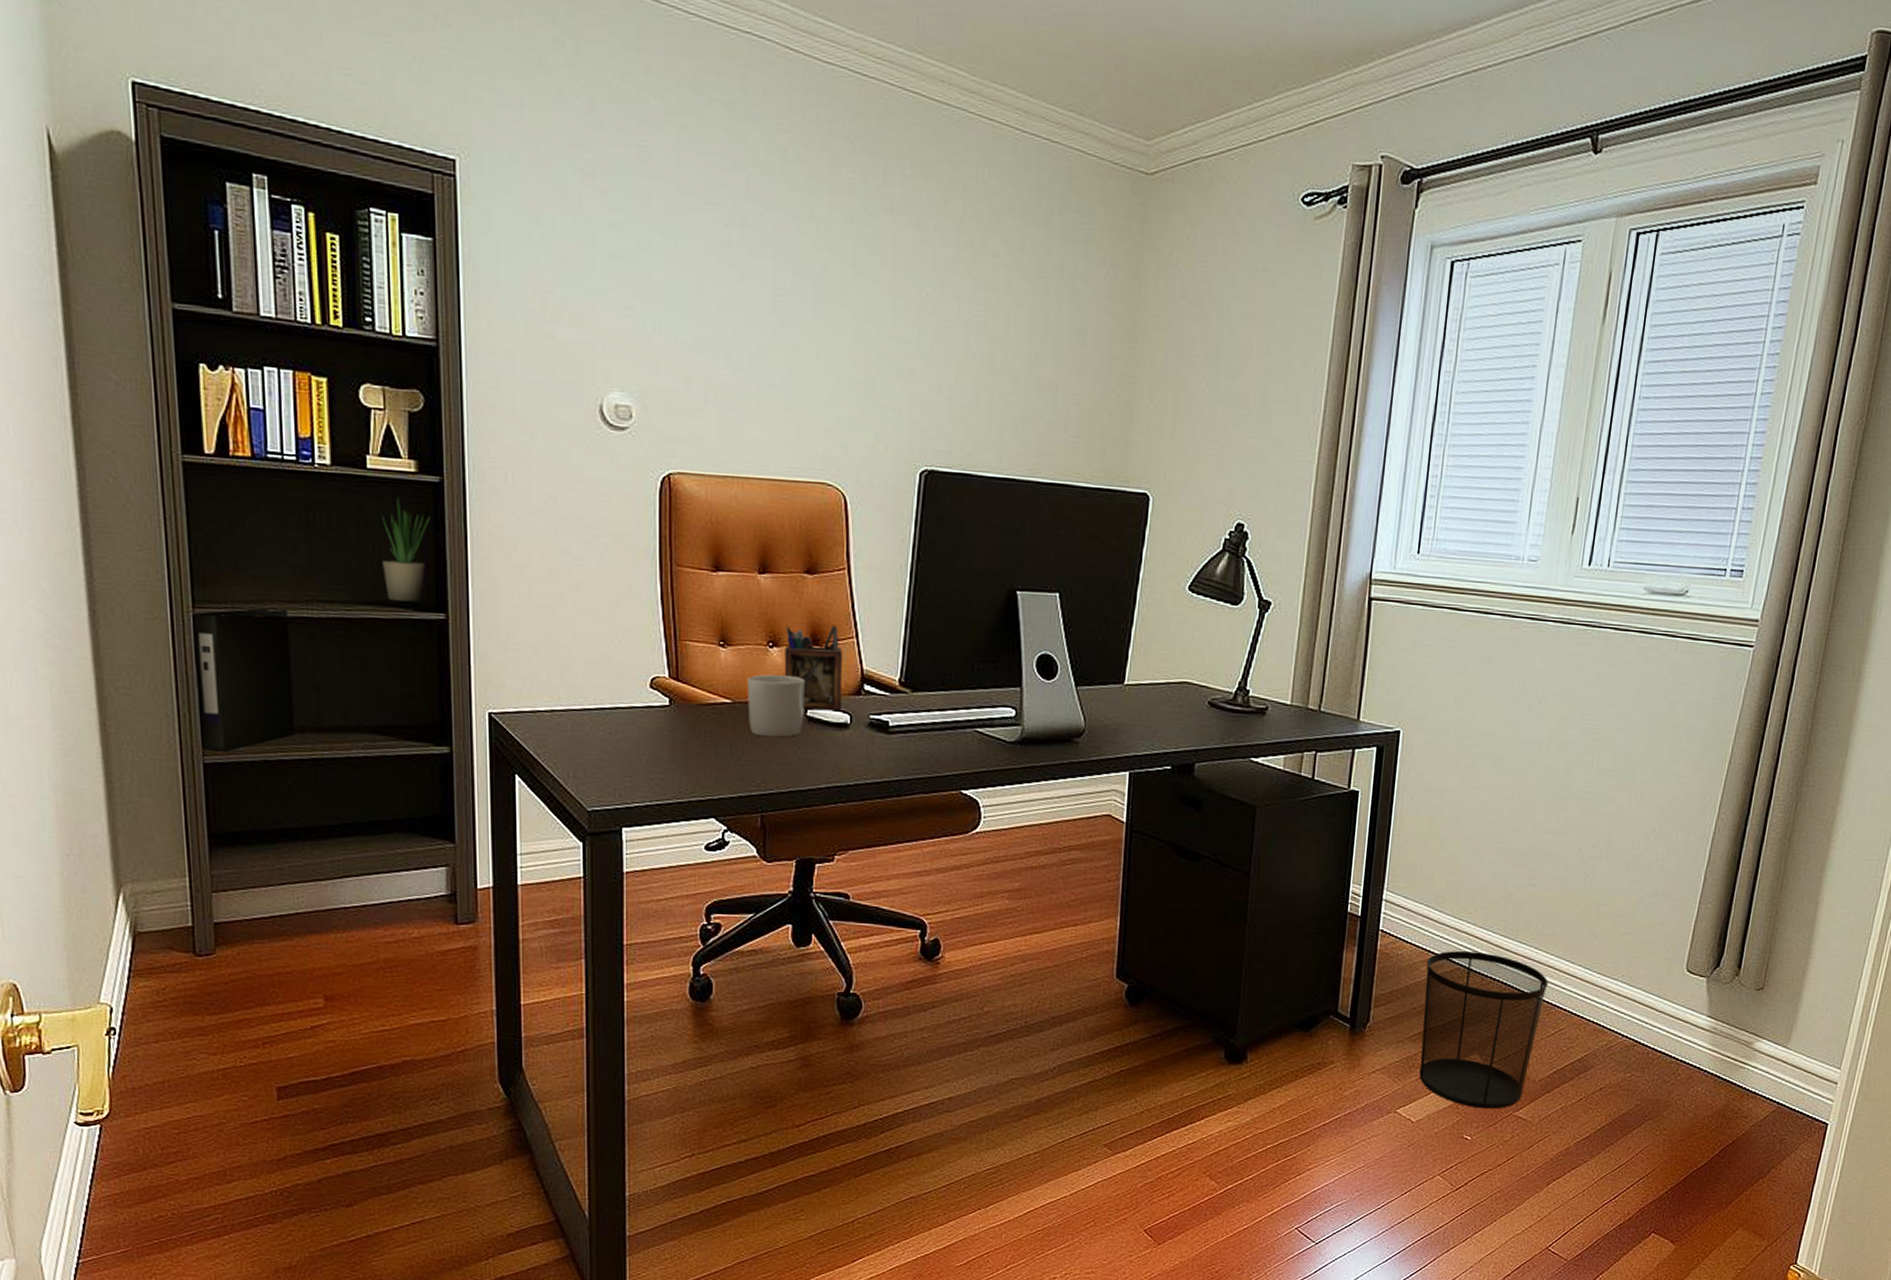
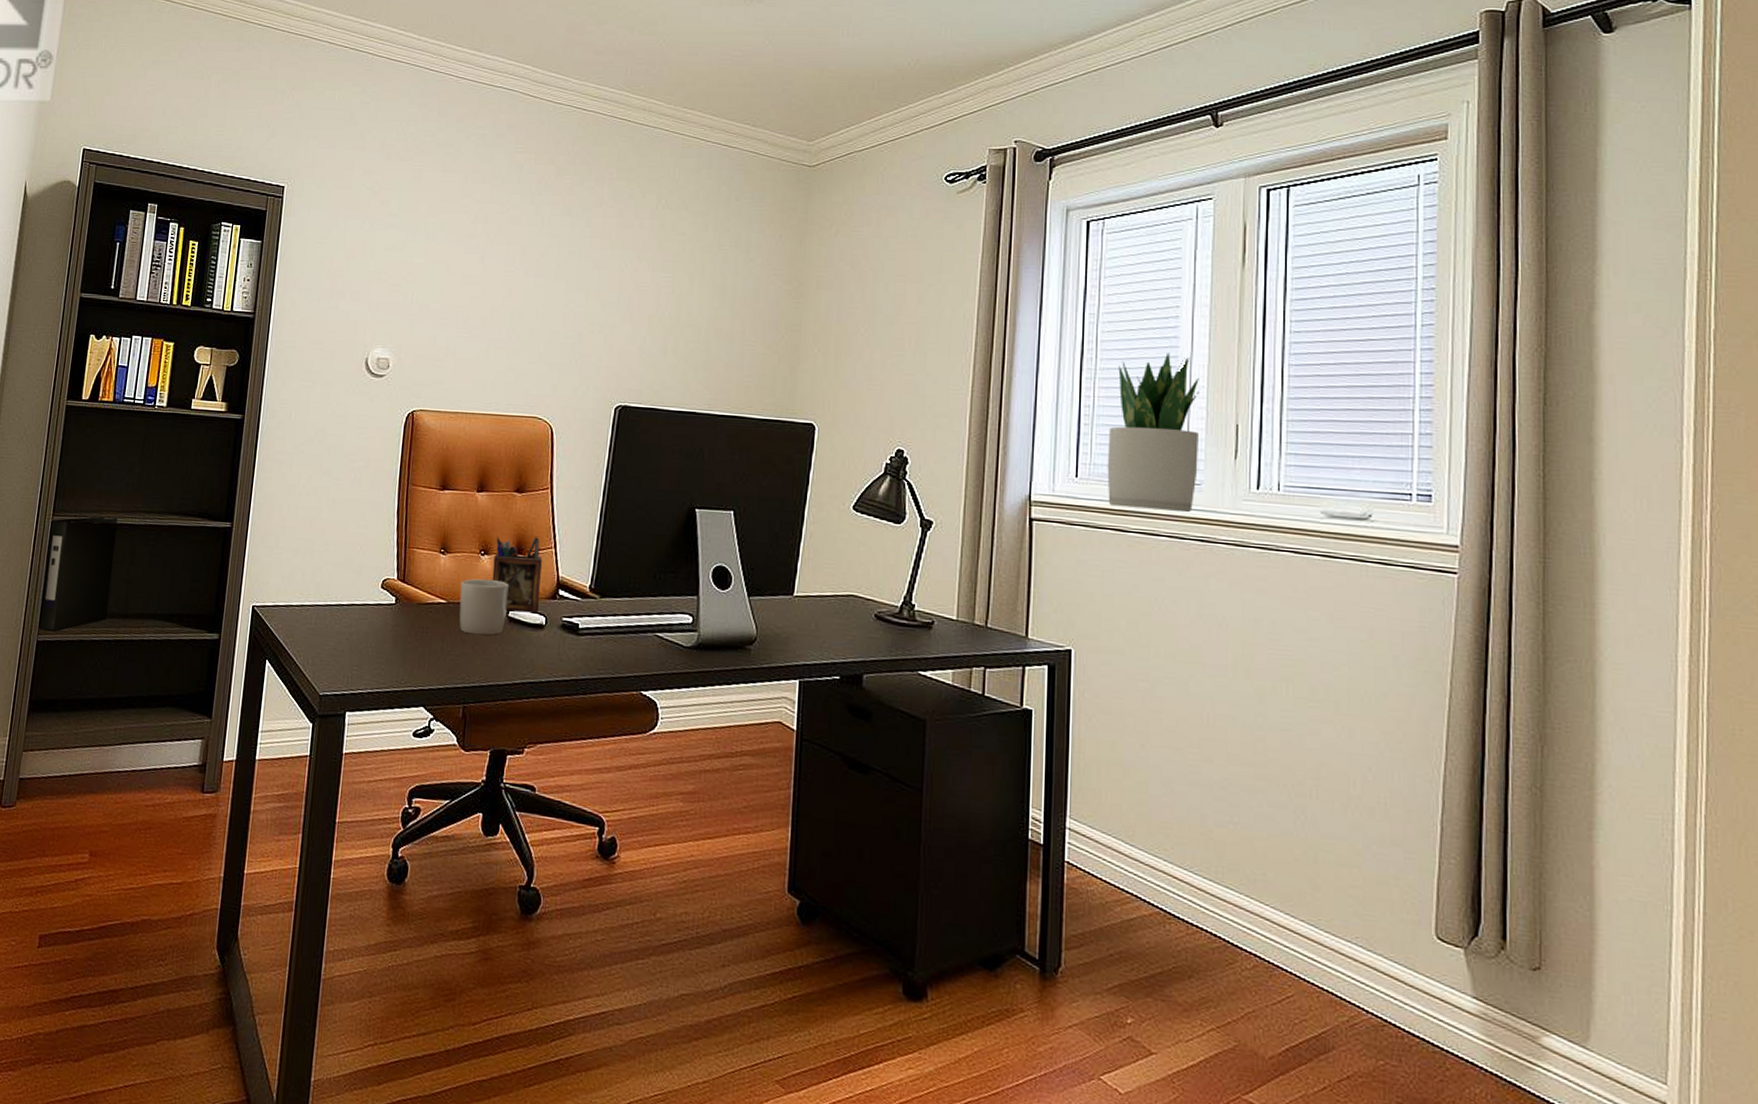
potted plant: present [382,496,431,603] -> none [190,429,232,513]
waste bin: present [1419,950,1549,1109] -> none [1120,891,1266,1089]
planter: none [1447,417,1547,591] -> present [1107,352,1200,513]

